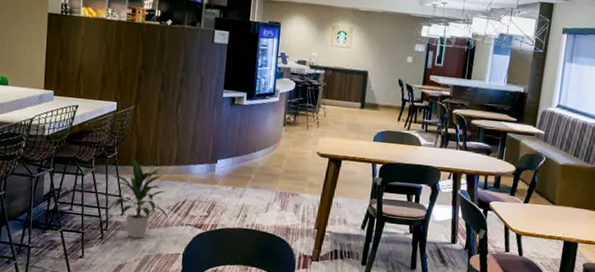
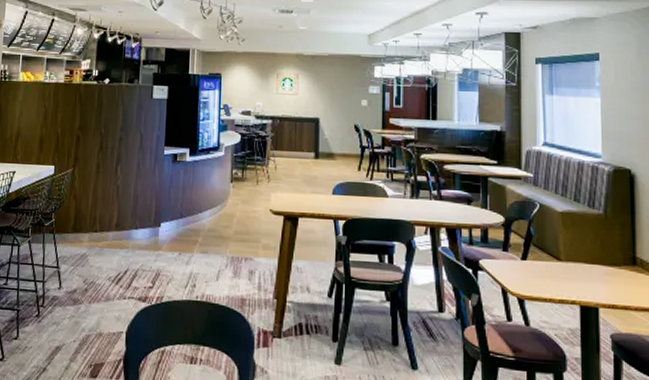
indoor plant: present [109,159,168,239] -> none [46,226,109,315]

